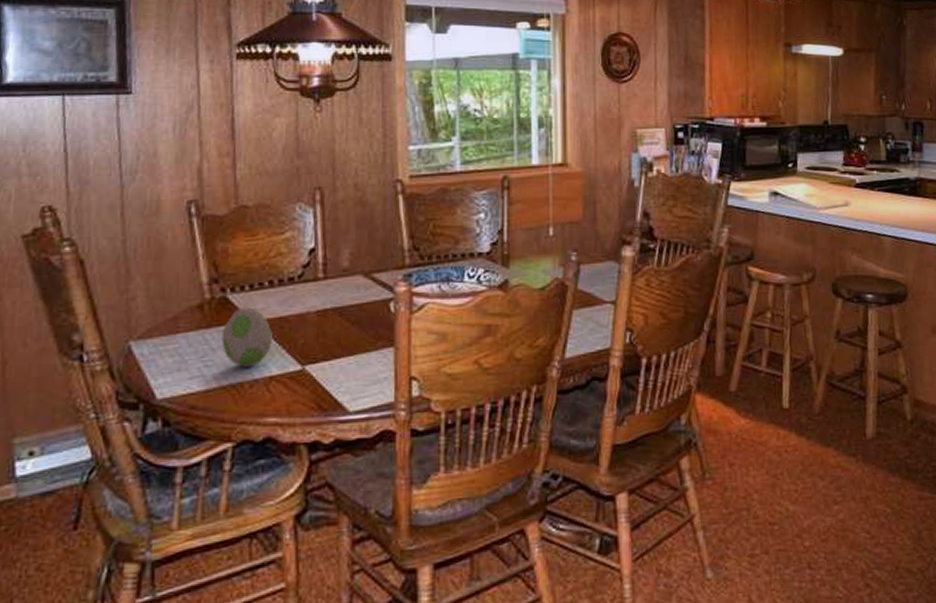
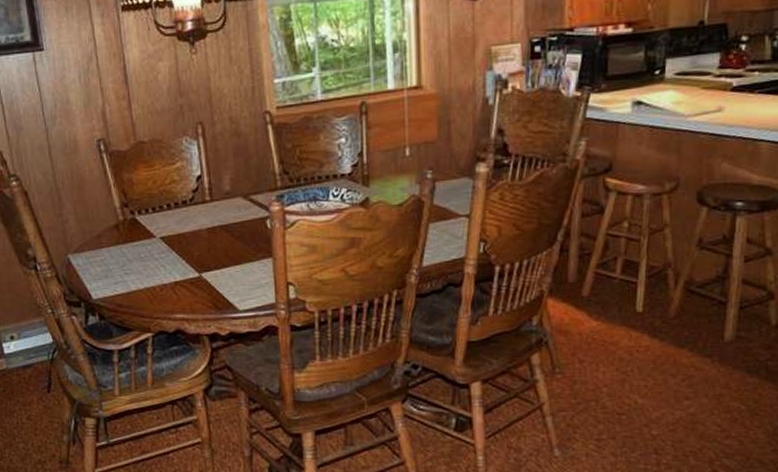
decorative egg: present [221,306,273,367] -> none [135,225,174,274]

